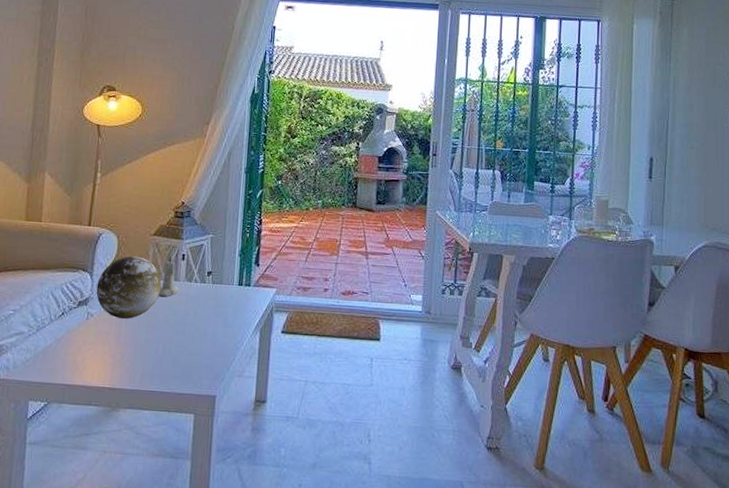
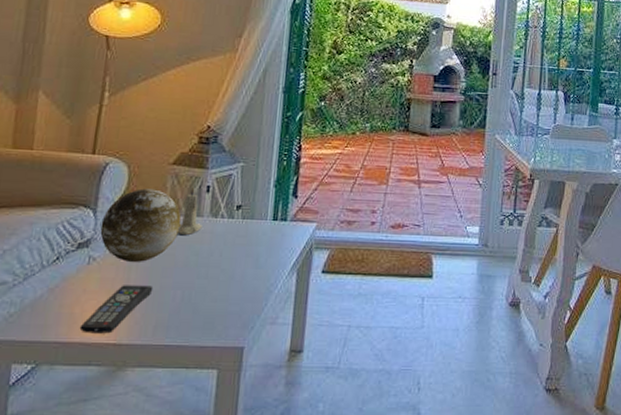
remote control: none [81,338,140,379] -> present [79,285,154,334]

